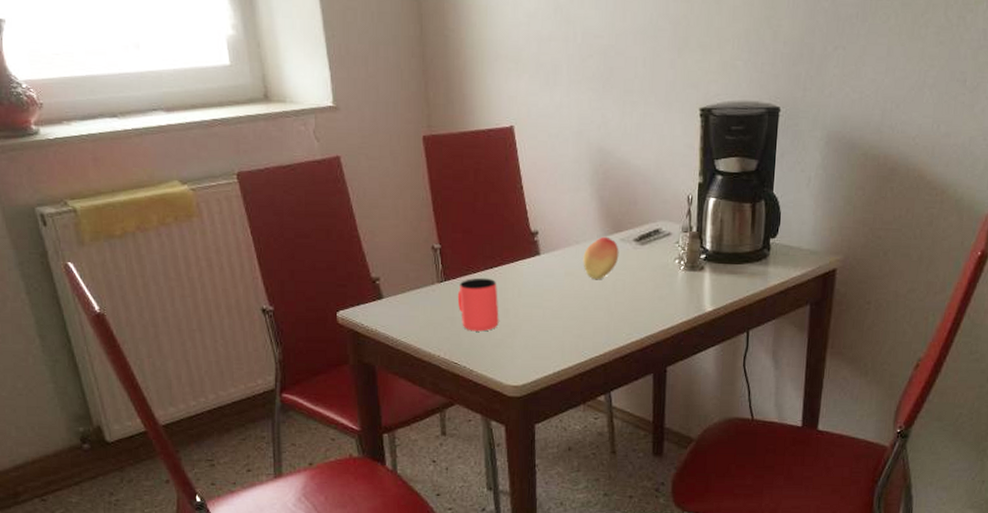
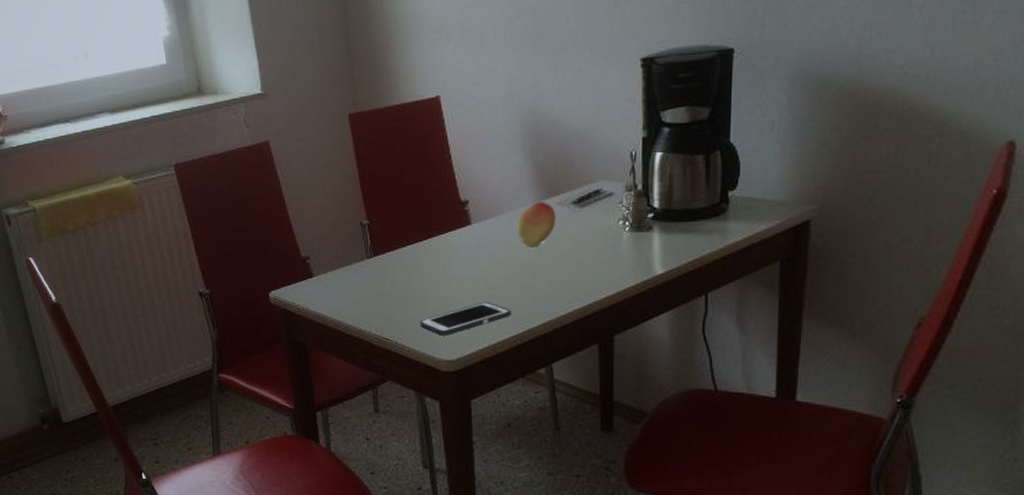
cup: present [457,277,499,332] -> none [387,251,430,306]
cell phone: none [488,330,575,362] -> present [420,301,511,336]

